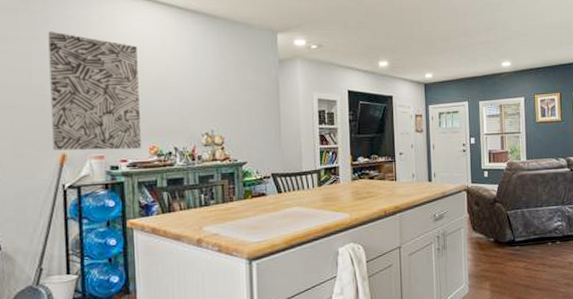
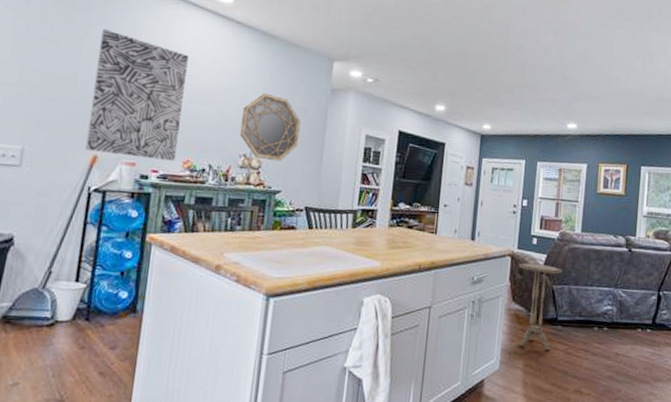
home mirror: none [198,72,256,135] -> present [239,93,301,162]
side table: none [474,194,514,270] -> present [518,262,562,351]

